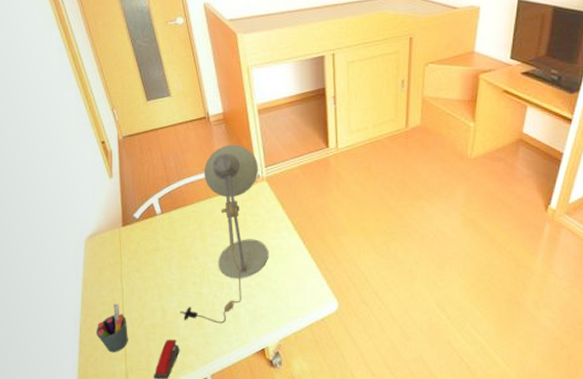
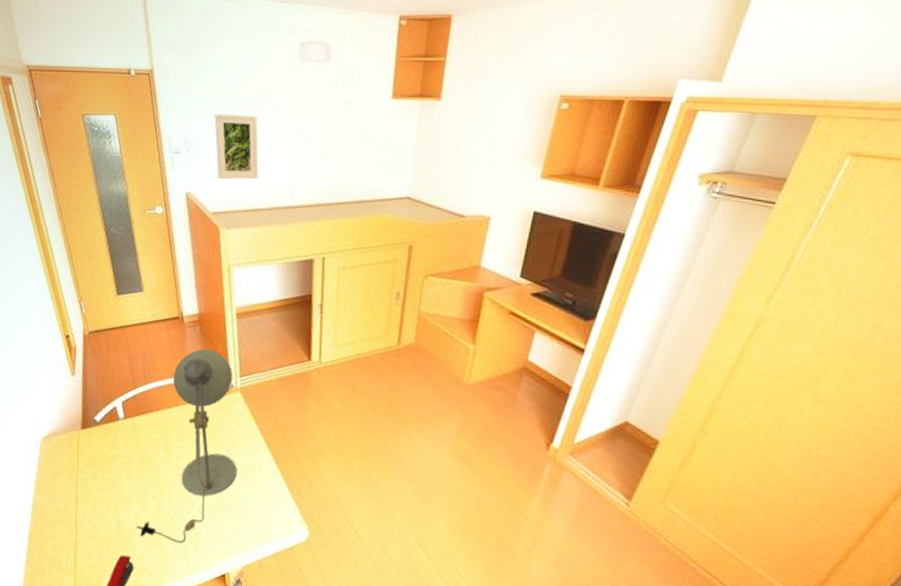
pen holder: present [95,304,128,353] -> none [45,512,80,565]

